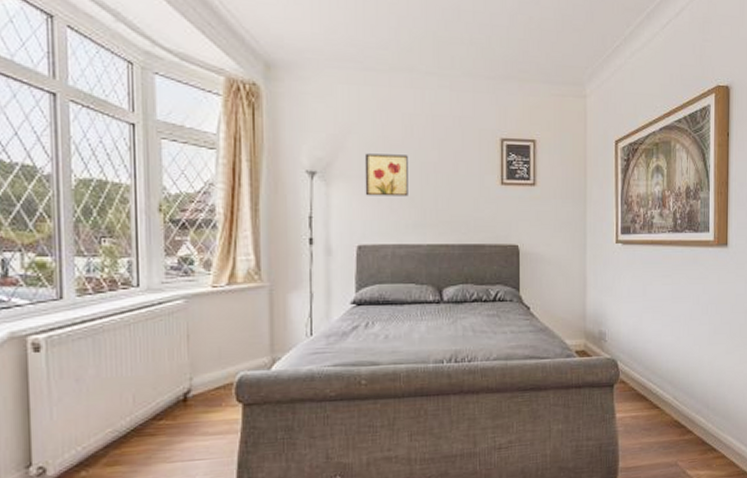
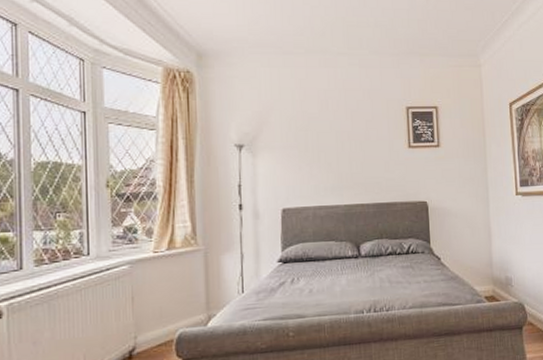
wall art: present [364,153,408,197] -> none [286,126,326,164]

